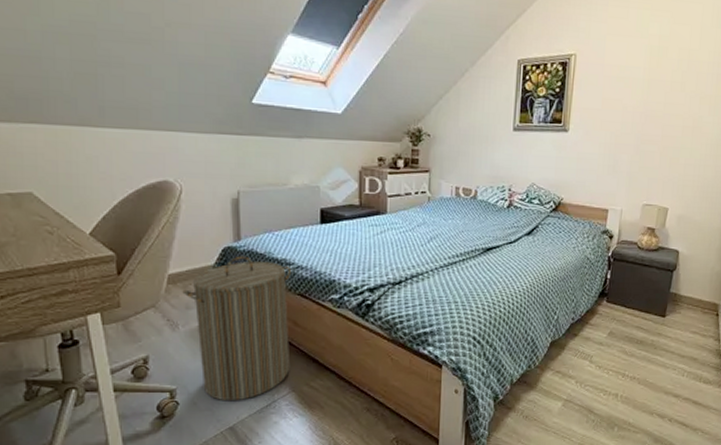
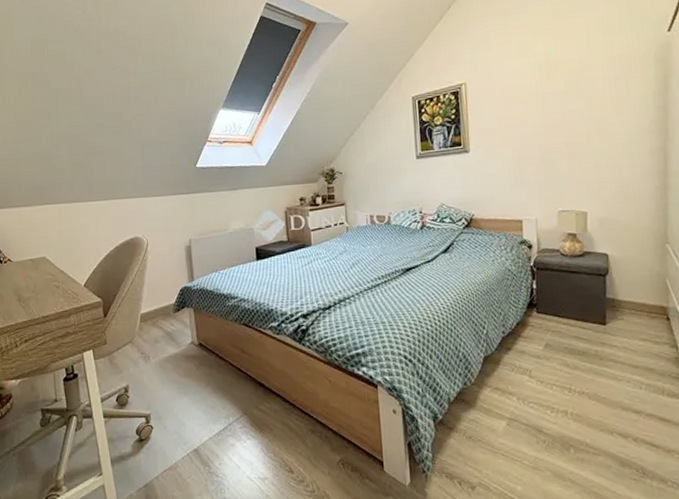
laundry hamper: present [182,256,292,402] -> none [152,293,241,425]

